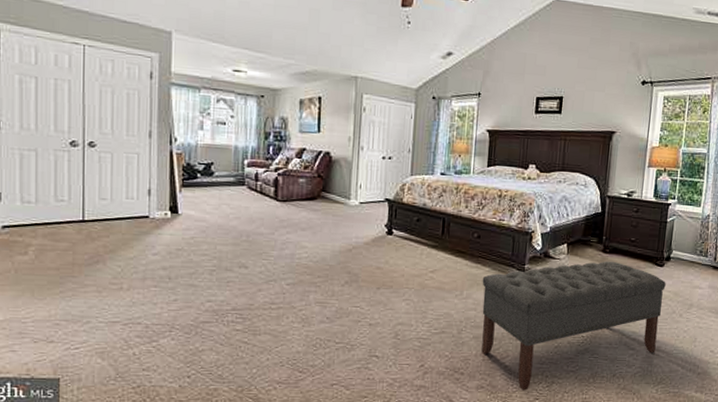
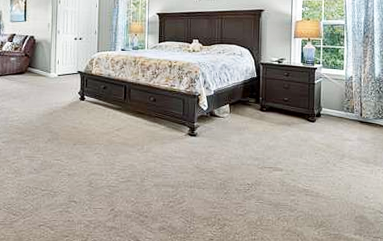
bench: present [481,261,666,391] -> none [159,118,319,232]

